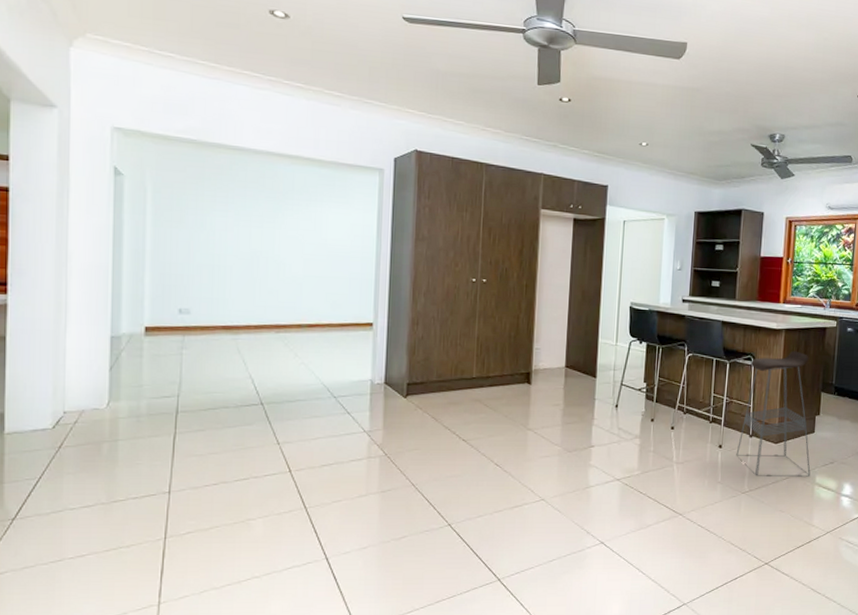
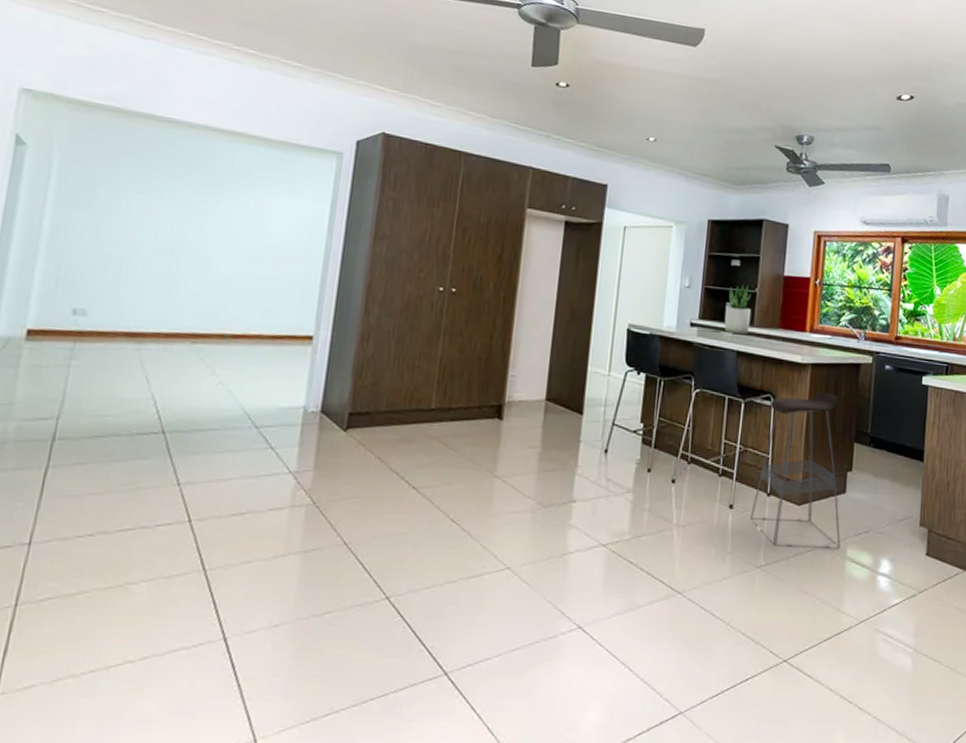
planter: none [710,265,734,307] -> present [724,284,752,334]

